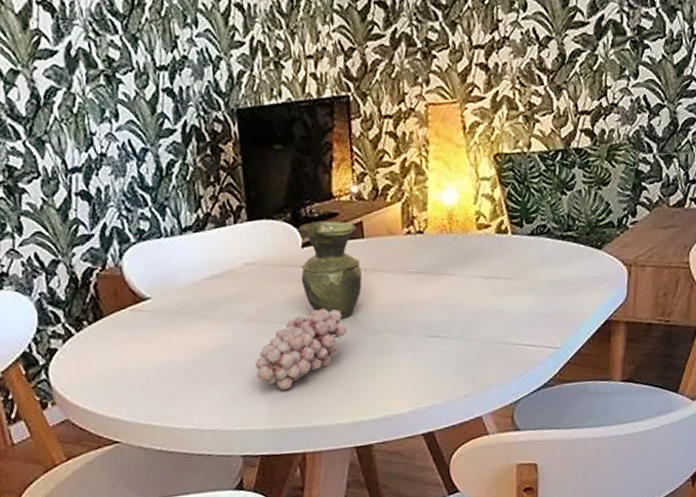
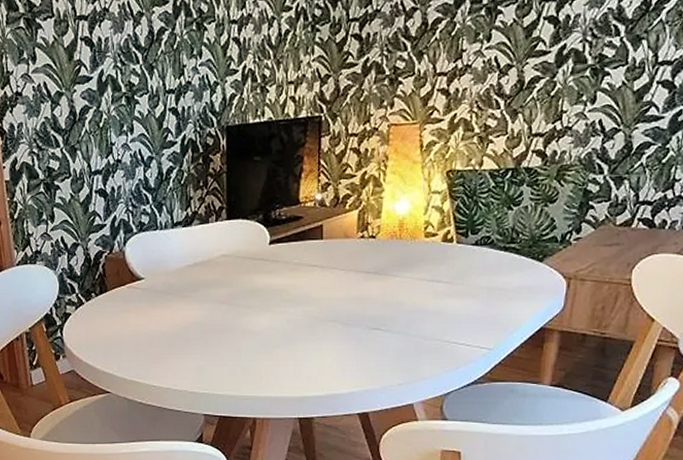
fruit: present [255,308,347,391] -> none [221,297,301,364]
vase: present [298,220,362,319] -> none [266,223,318,307]

